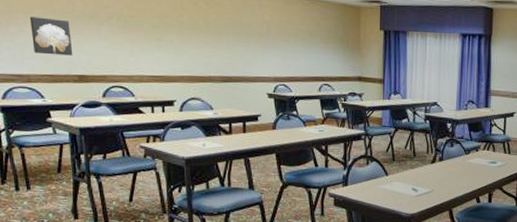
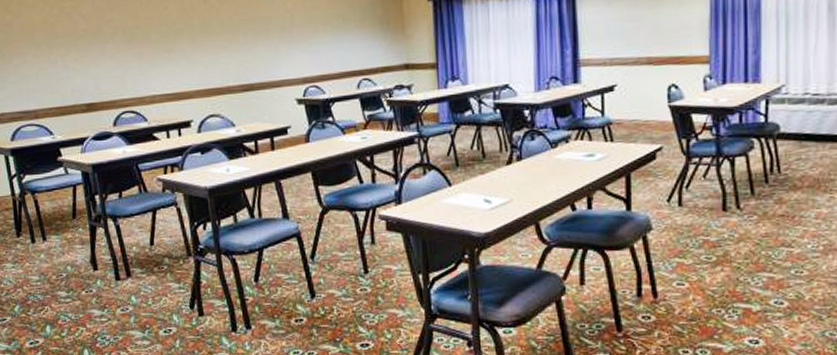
wall art: present [29,16,73,56] -> none [32,42,79,85]

